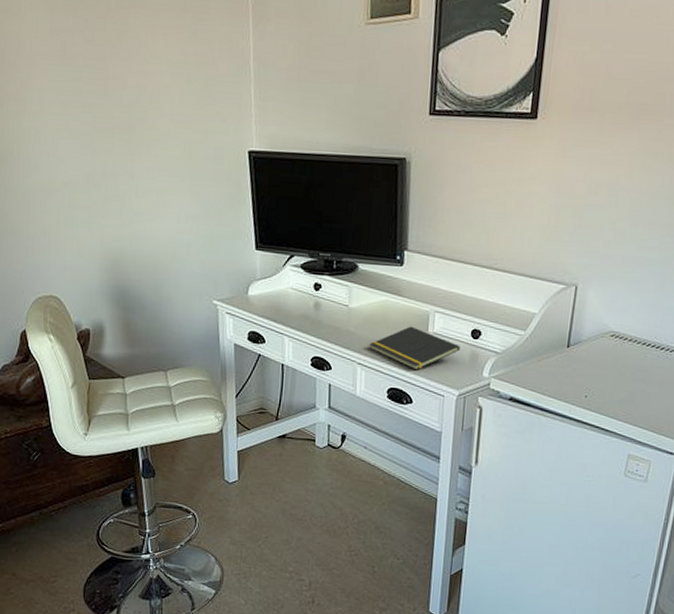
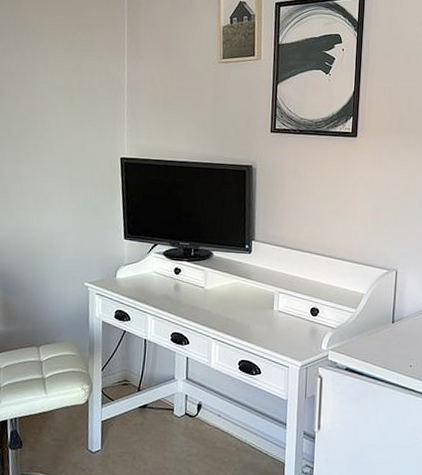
notepad: present [369,326,460,371] -> none [222,305,301,344]

